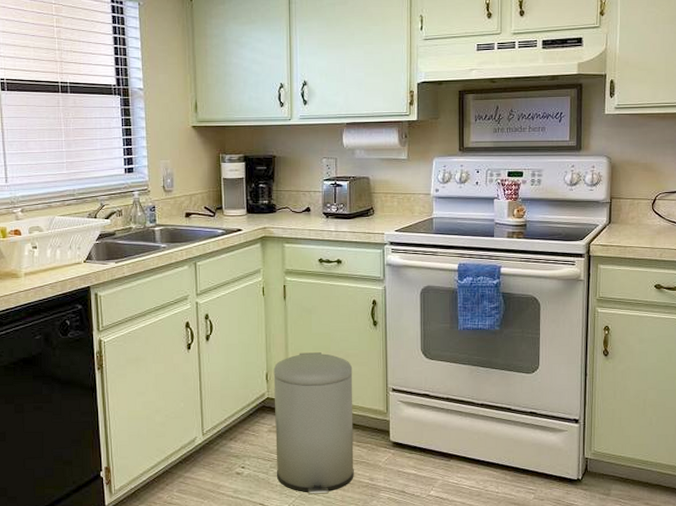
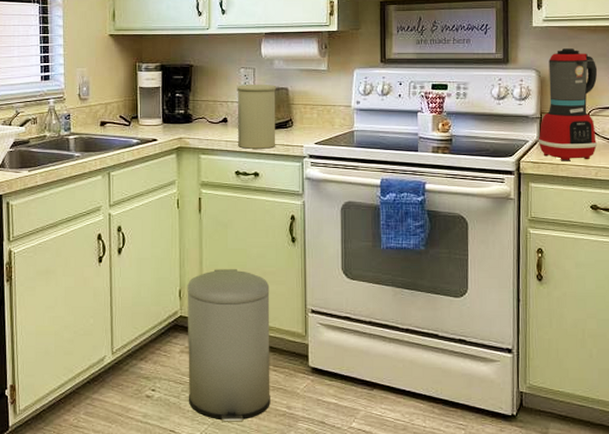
canister: none [319,173,358,237] -> present [237,83,276,149]
blender: none [607,135,665,244] -> present [538,48,598,161]

